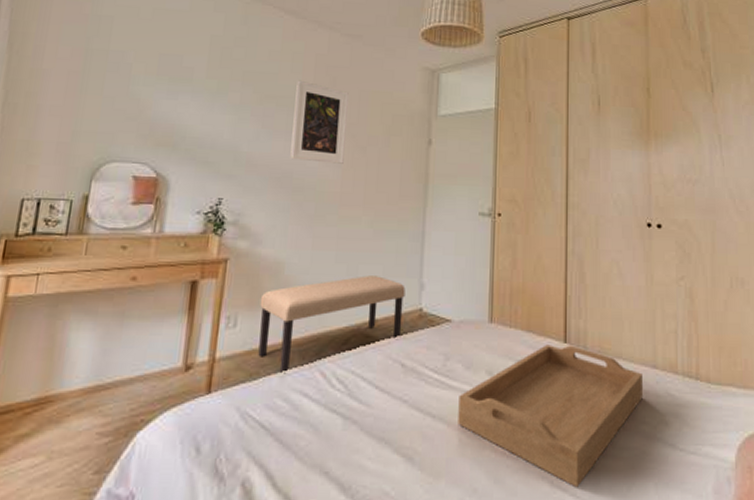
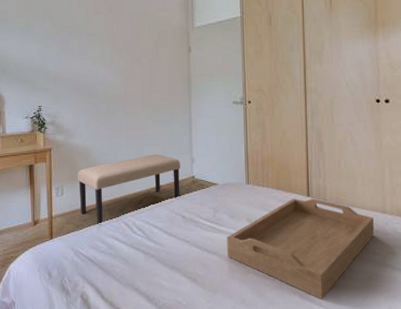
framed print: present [290,80,349,164] -> none [83,11,125,74]

